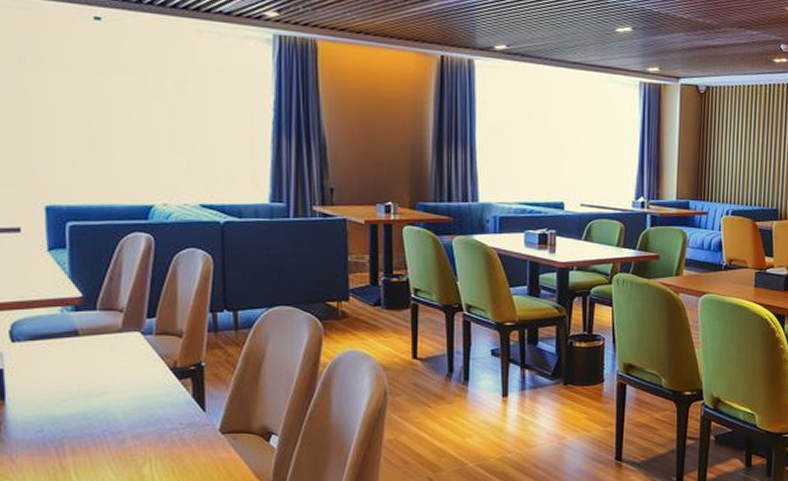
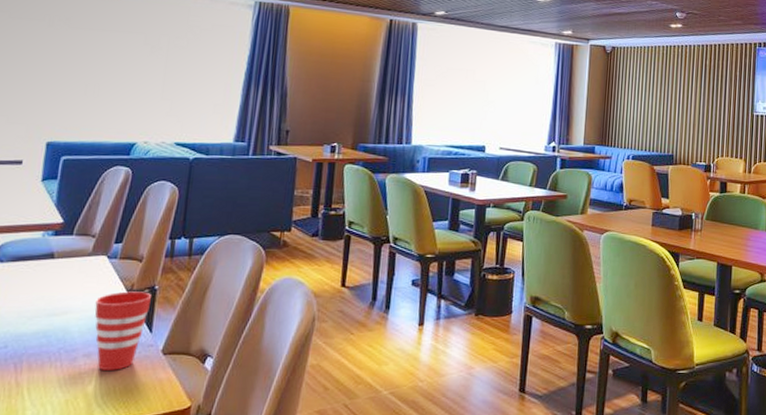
cup: none [136,369,200,452] -> present [94,291,152,370]

